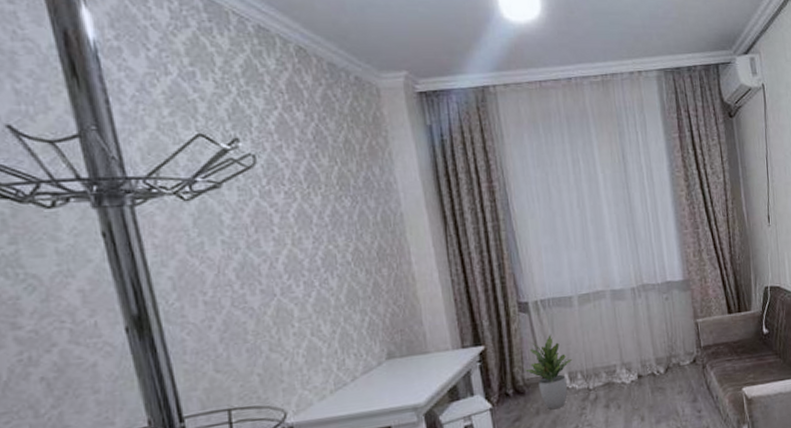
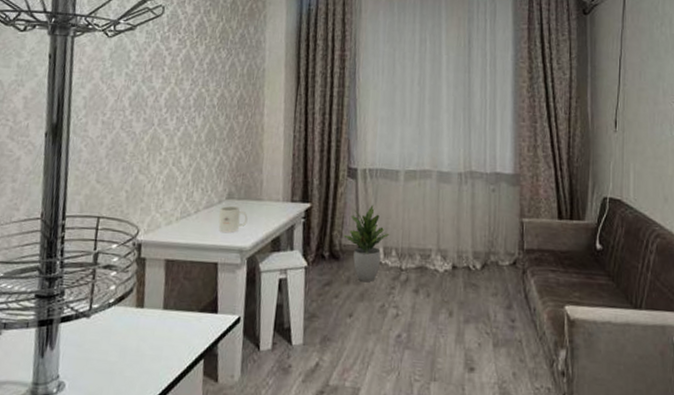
mug: none [381,365,417,396] -> present [218,206,248,234]

